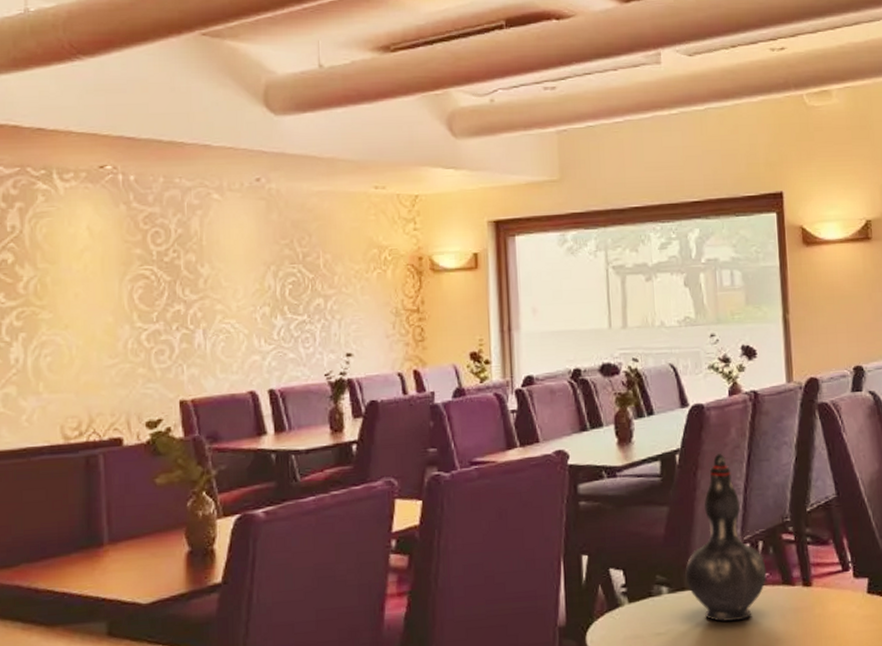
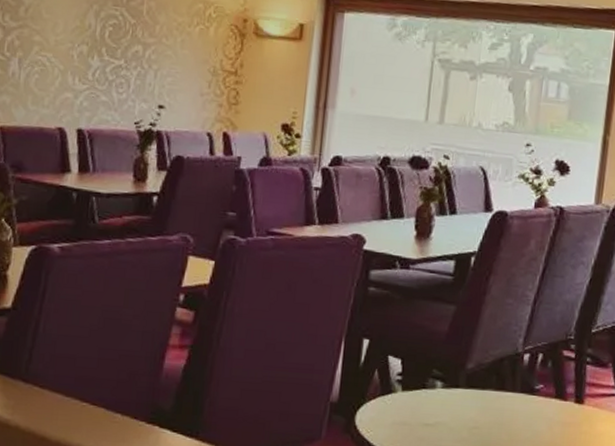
decorative vase: present [685,453,767,622] -> none [461,262,542,425]

